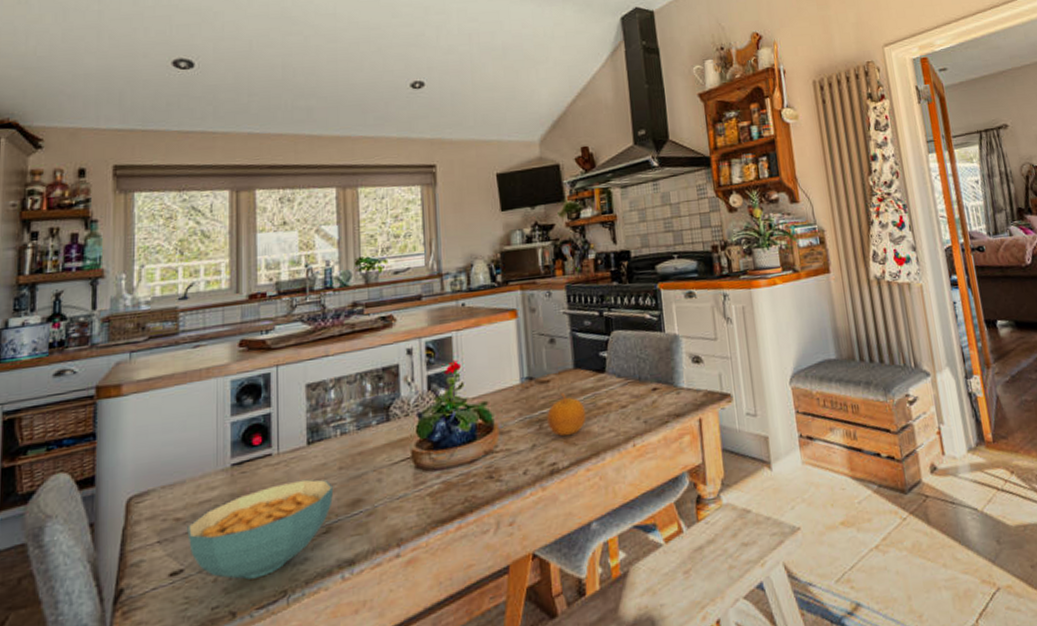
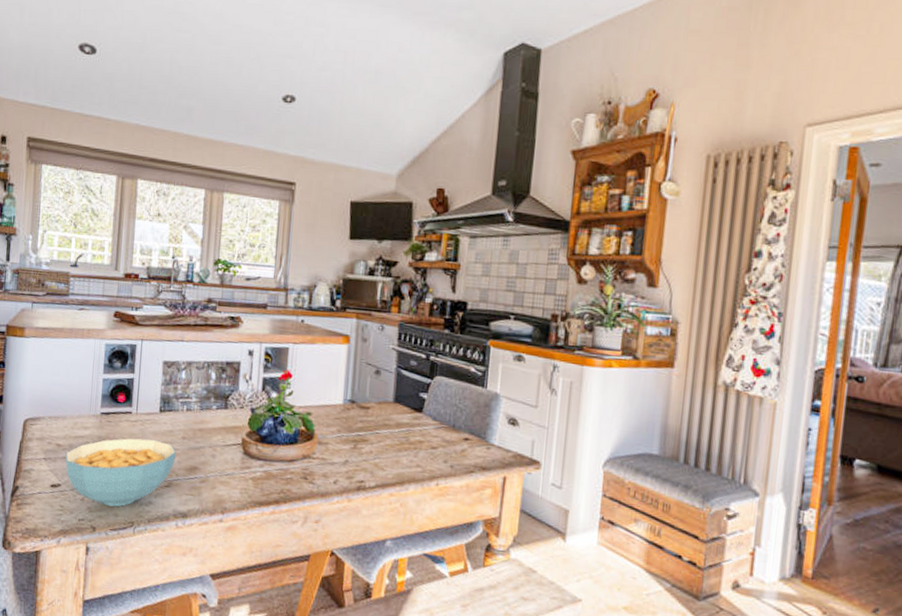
fruit: present [547,393,587,437] -> none [361,421,398,461]

